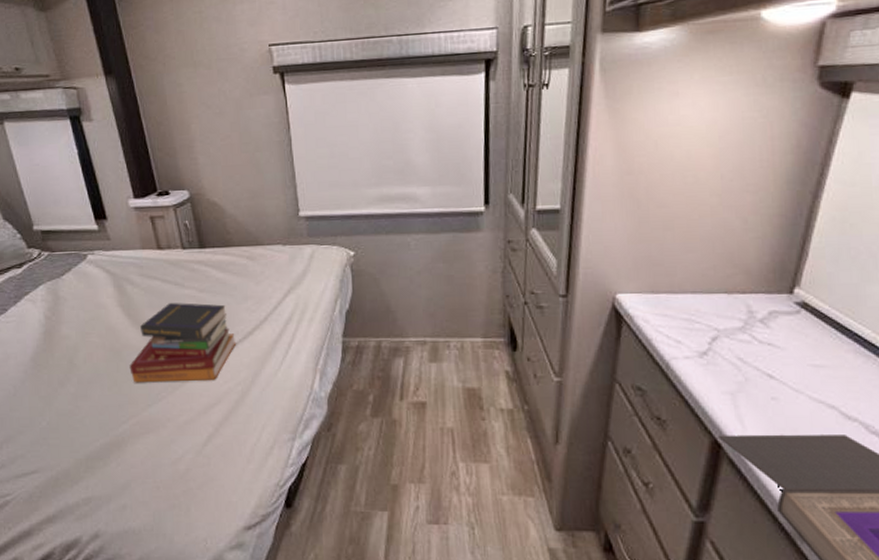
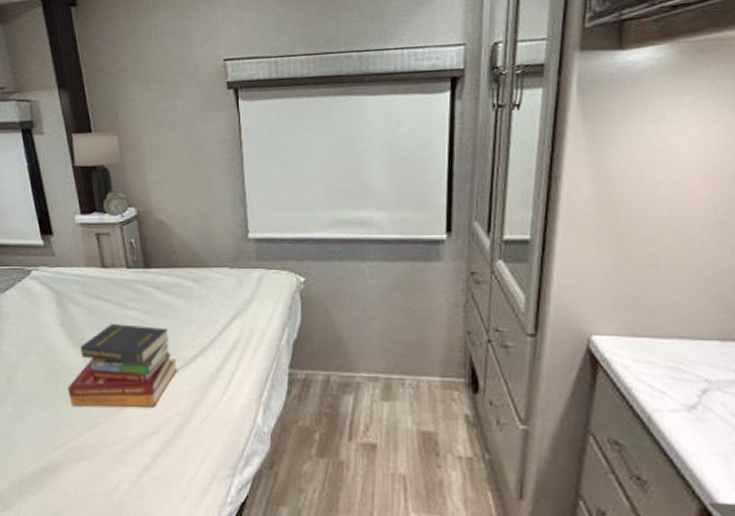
table lamp: none [121,117,174,197] -> present [72,132,123,214]
alarm clock: none [156,172,182,201] -> present [104,188,129,217]

